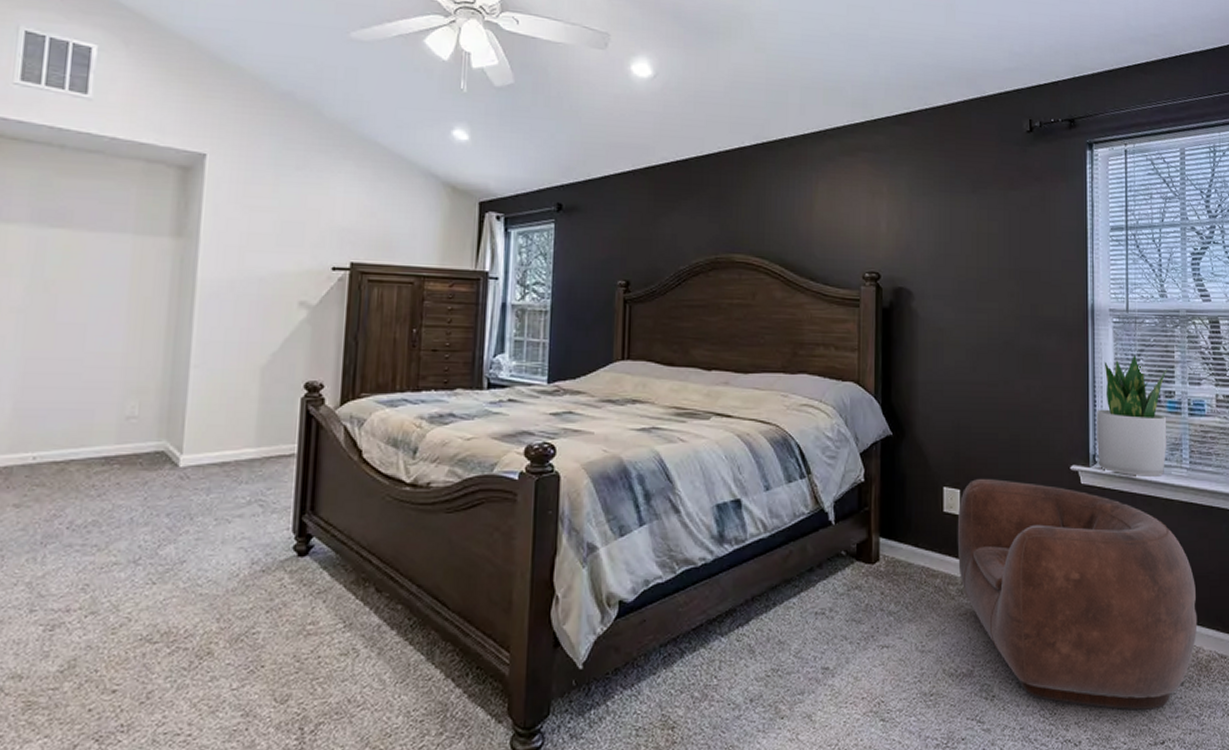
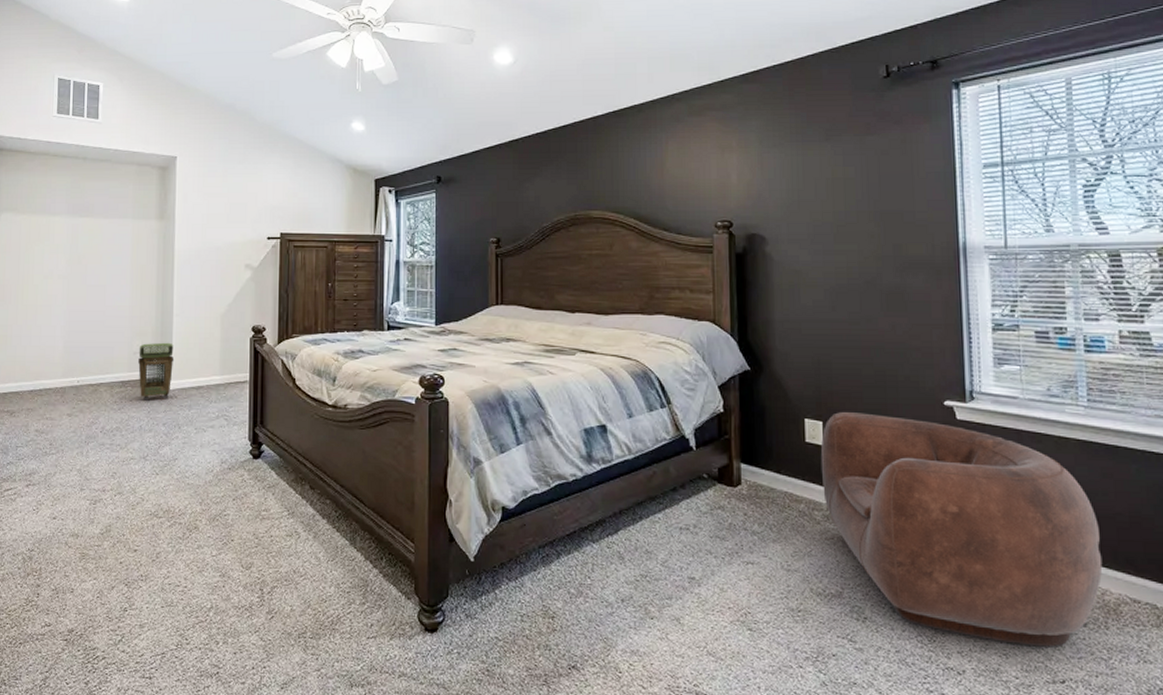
laundry basket: none [132,403,189,483] -> present [138,342,175,401]
planter: present [1097,355,1169,478] -> none [973,291,1058,415]

